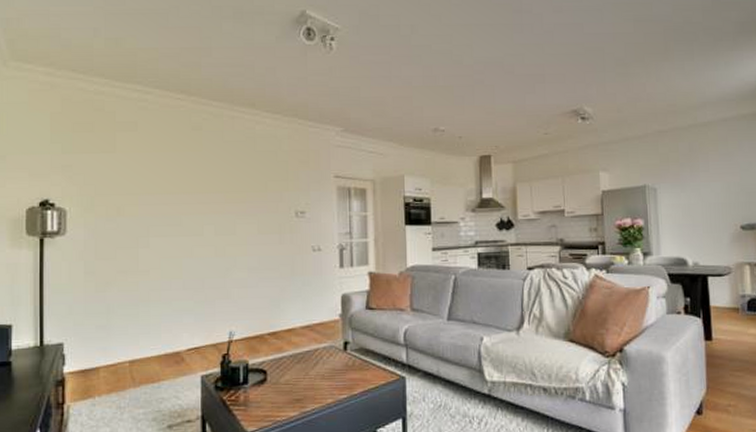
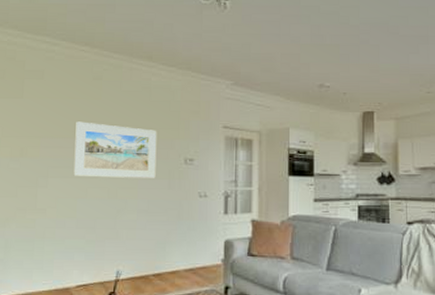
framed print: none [176,176,266,235] -> present [73,121,157,178]

